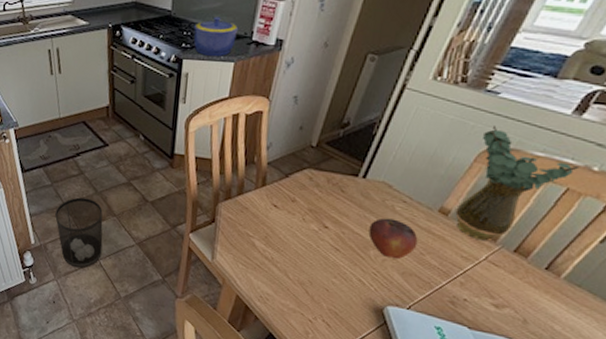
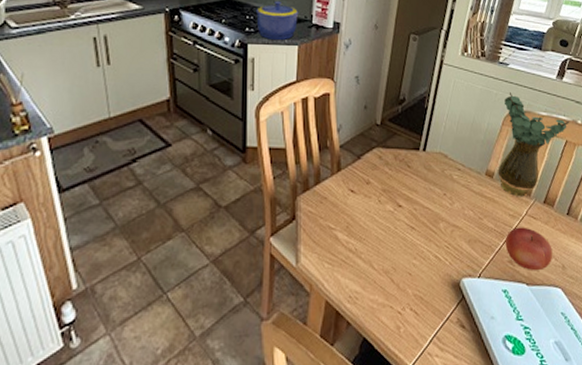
waste bin: present [55,197,103,269] -> none [106,214,170,310]
fruit: present [368,218,418,260] -> none [436,188,476,228]
fruit: none [448,270,514,319] -> present [505,227,553,271]

